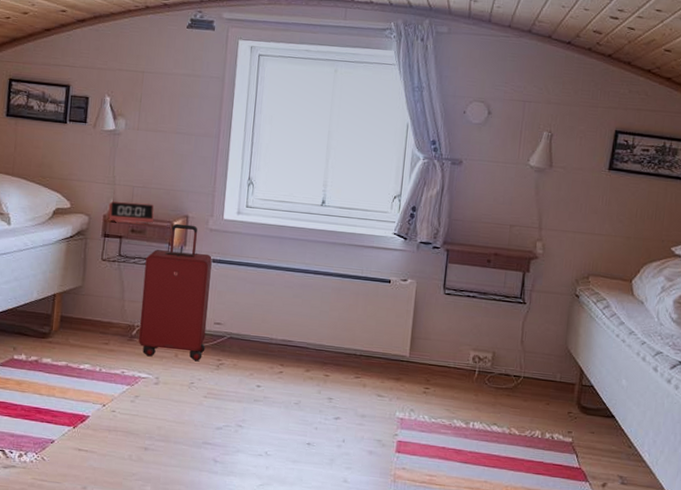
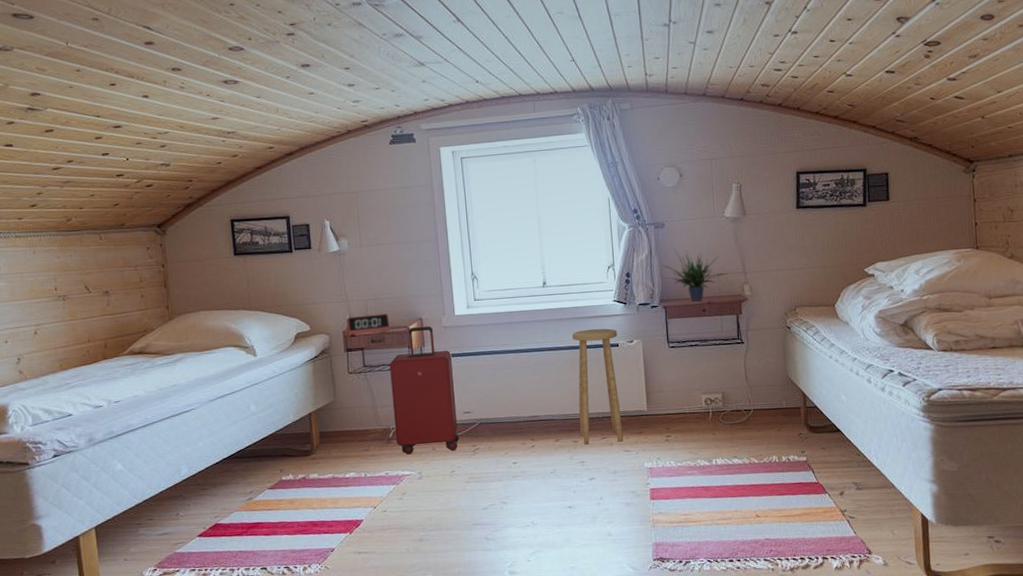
stool: none [333,258,392,385] -> present [571,328,623,445]
potted plant: none [452,188,522,250] -> present [662,247,728,301]

